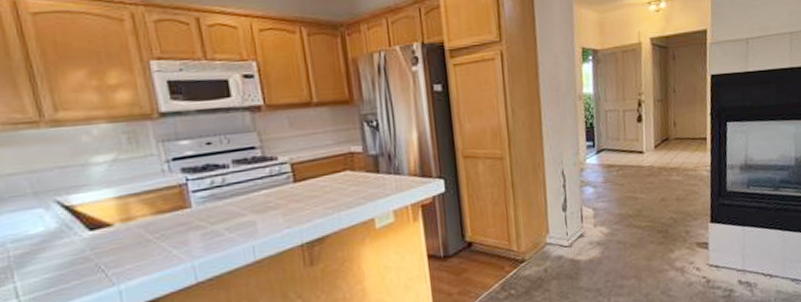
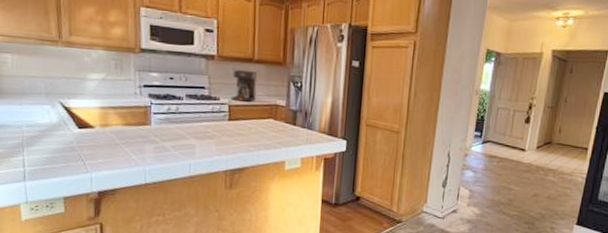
coffee maker: none [289,117,324,157] -> present [230,69,258,102]

